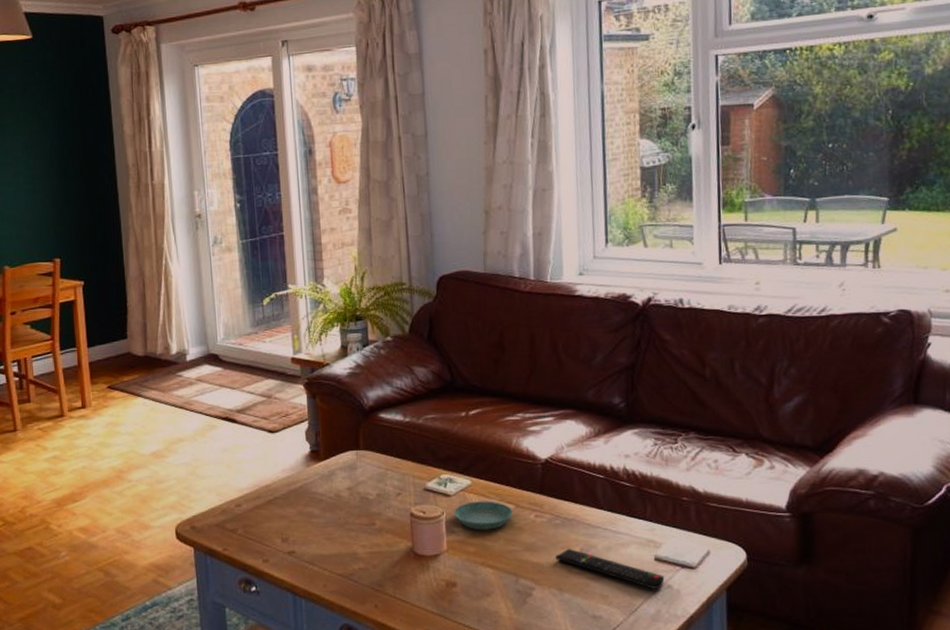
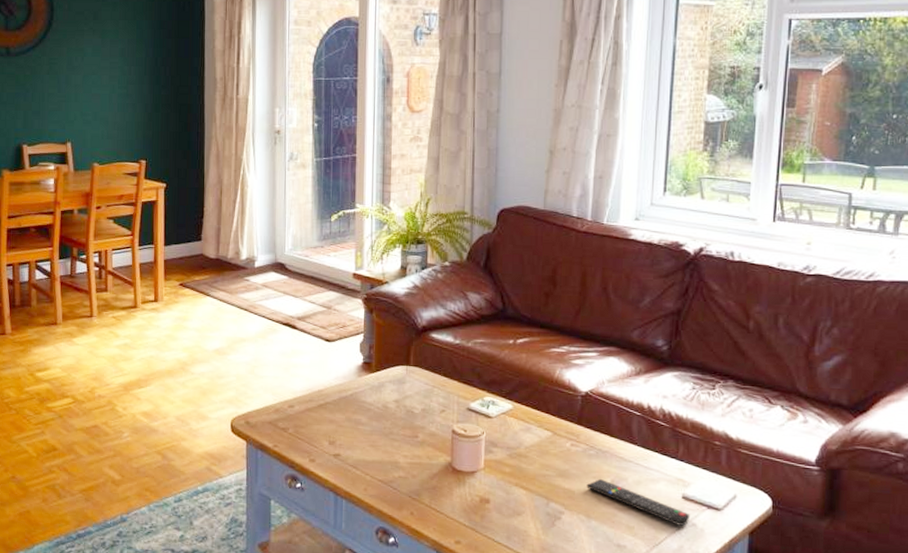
saucer: present [453,501,514,530] -> none [493,425,551,454]

